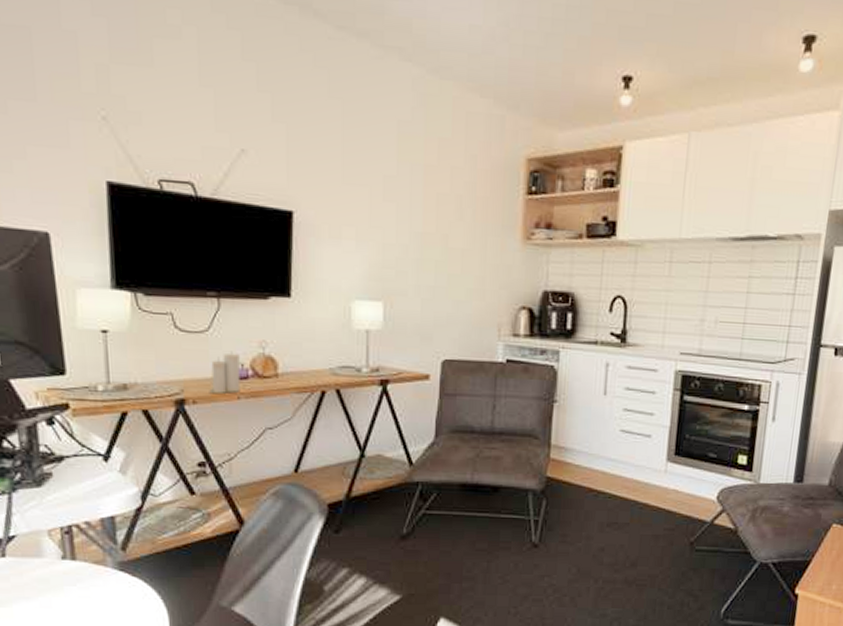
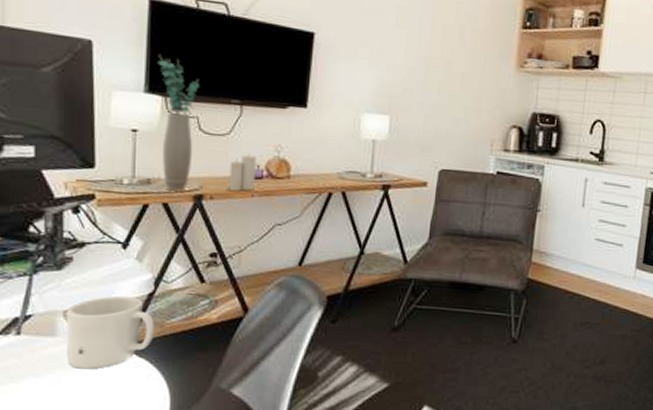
mug: none [51,512,146,591] -> present [65,295,155,370]
vase: none [121,245,172,397] -> present [156,54,200,192]

